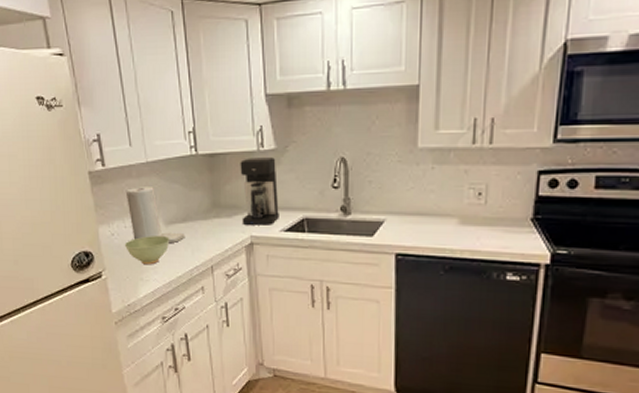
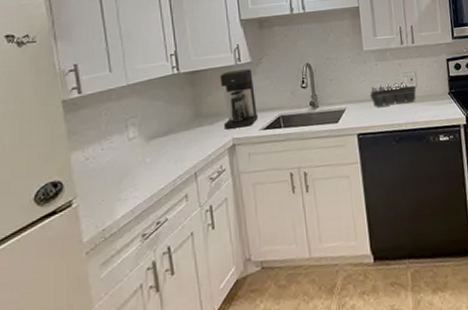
bowl: present [124,235,170,265] -> none [100,151,152,184]
paper towel: present [125,187,185,244] -> none [103,107,168,161]
dish rack: none [418,196,485,225] -> present [369,82,417,107]

